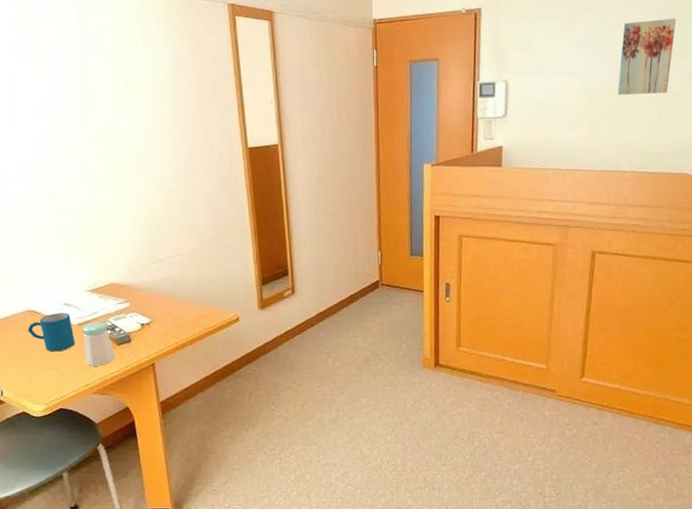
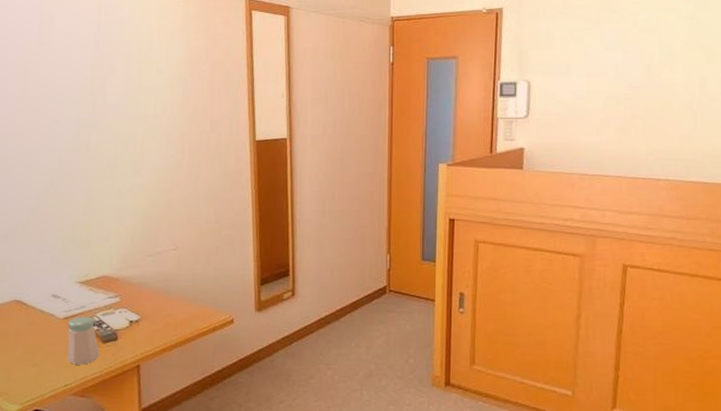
mug: present [28,313,75,352] -> none [12,305,59,347]
wall art: present [617,18,676,96] -> none [648,22,711,99]

